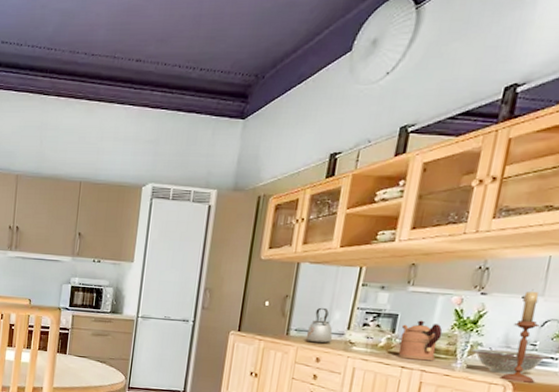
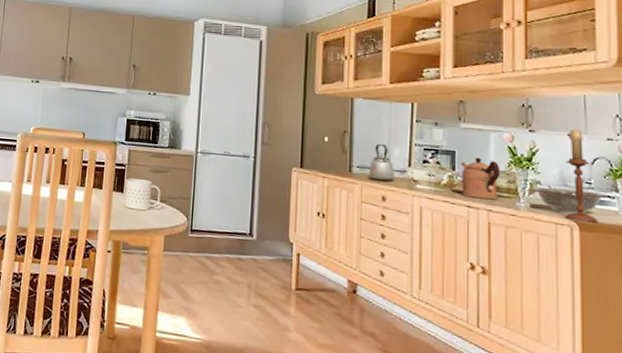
mug: none [67,341,102,370] -> present [124,178,161,211]

